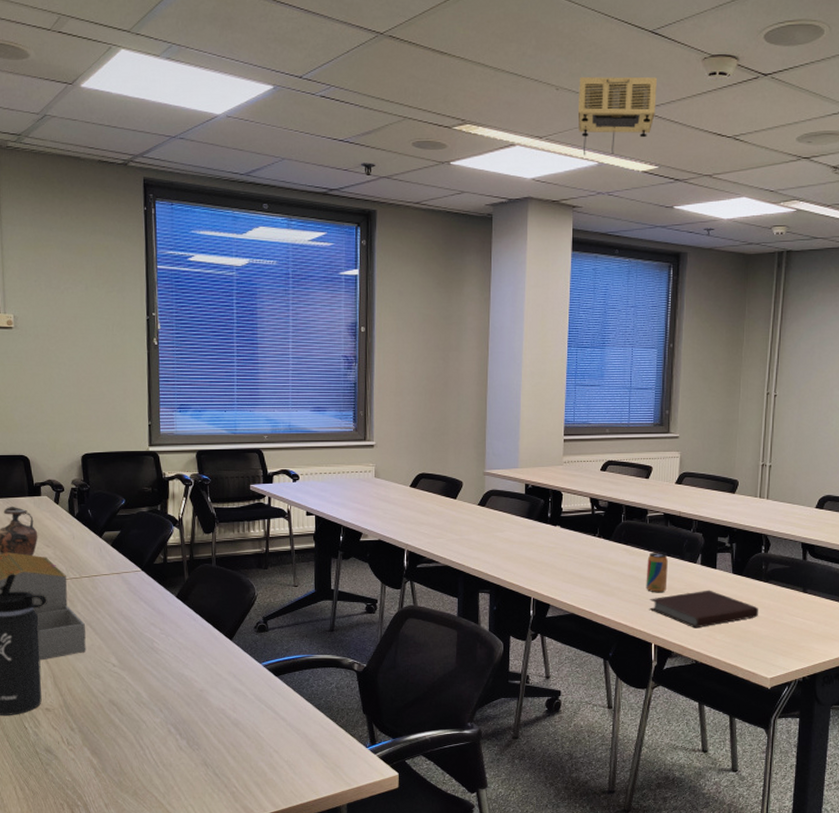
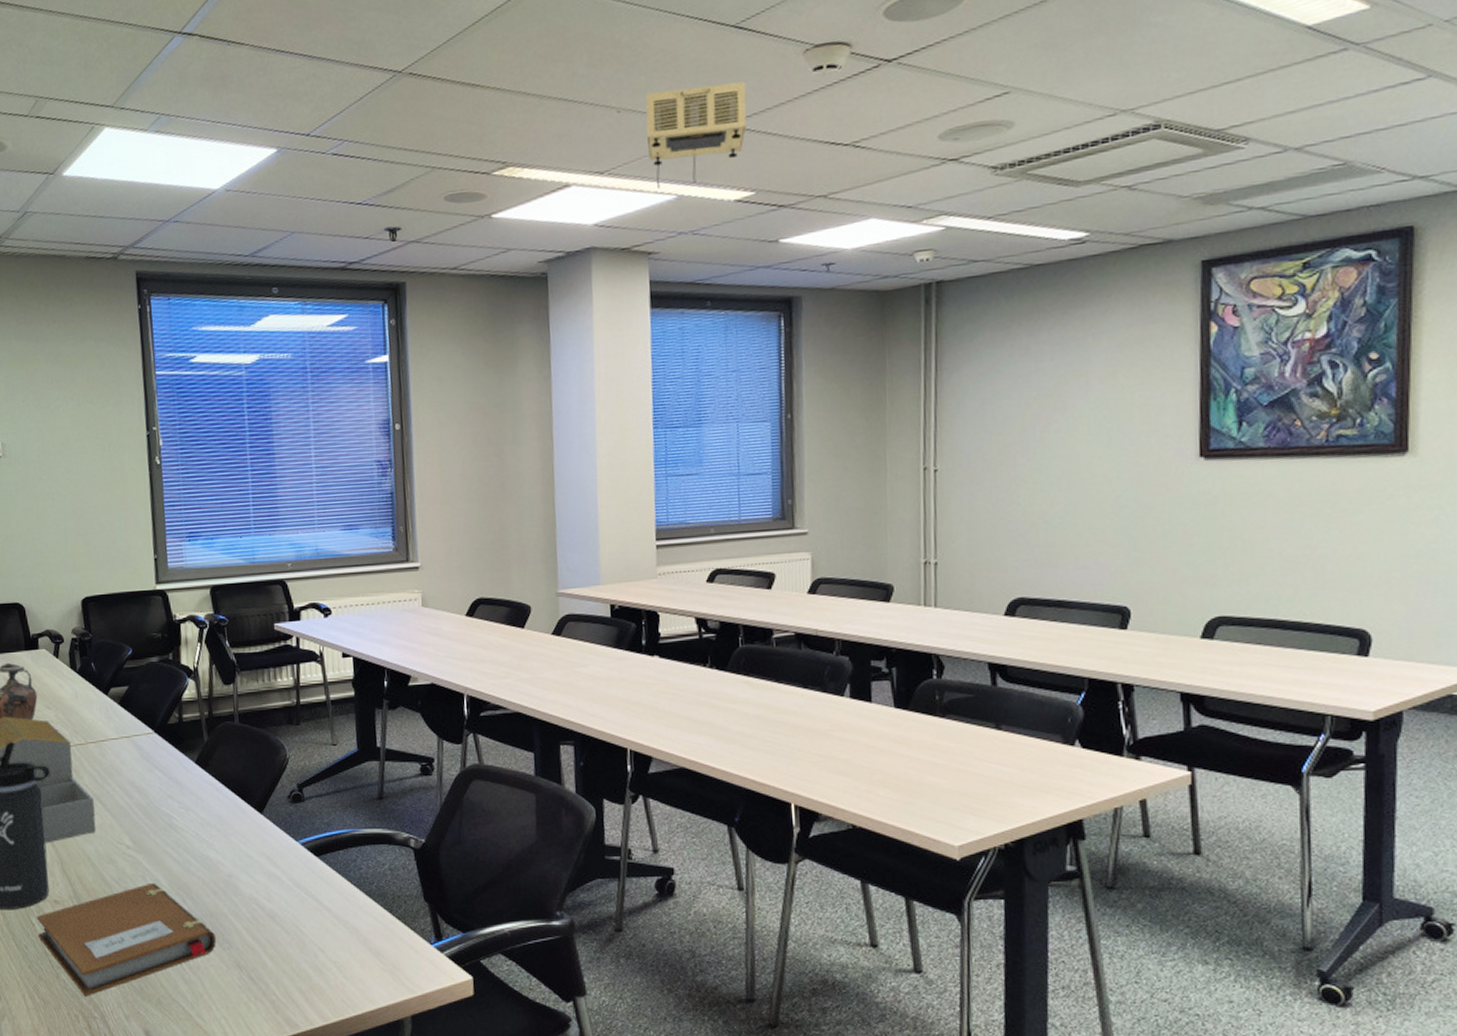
notebook: none [30,695,187,788] -> present [37,882,216,996]
beverage can: present [646,552,668,593] -> none [777,683,806,737]
notebook: present [649,590,758,628] -> none [783,730,935,782]

